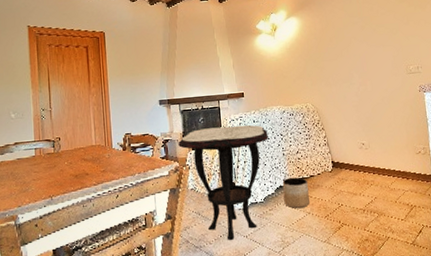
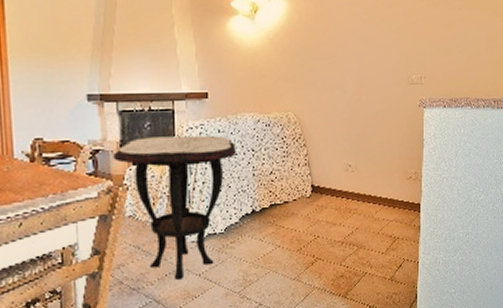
planter: present [282,177,310,209] -> none [249,203,281,241]

